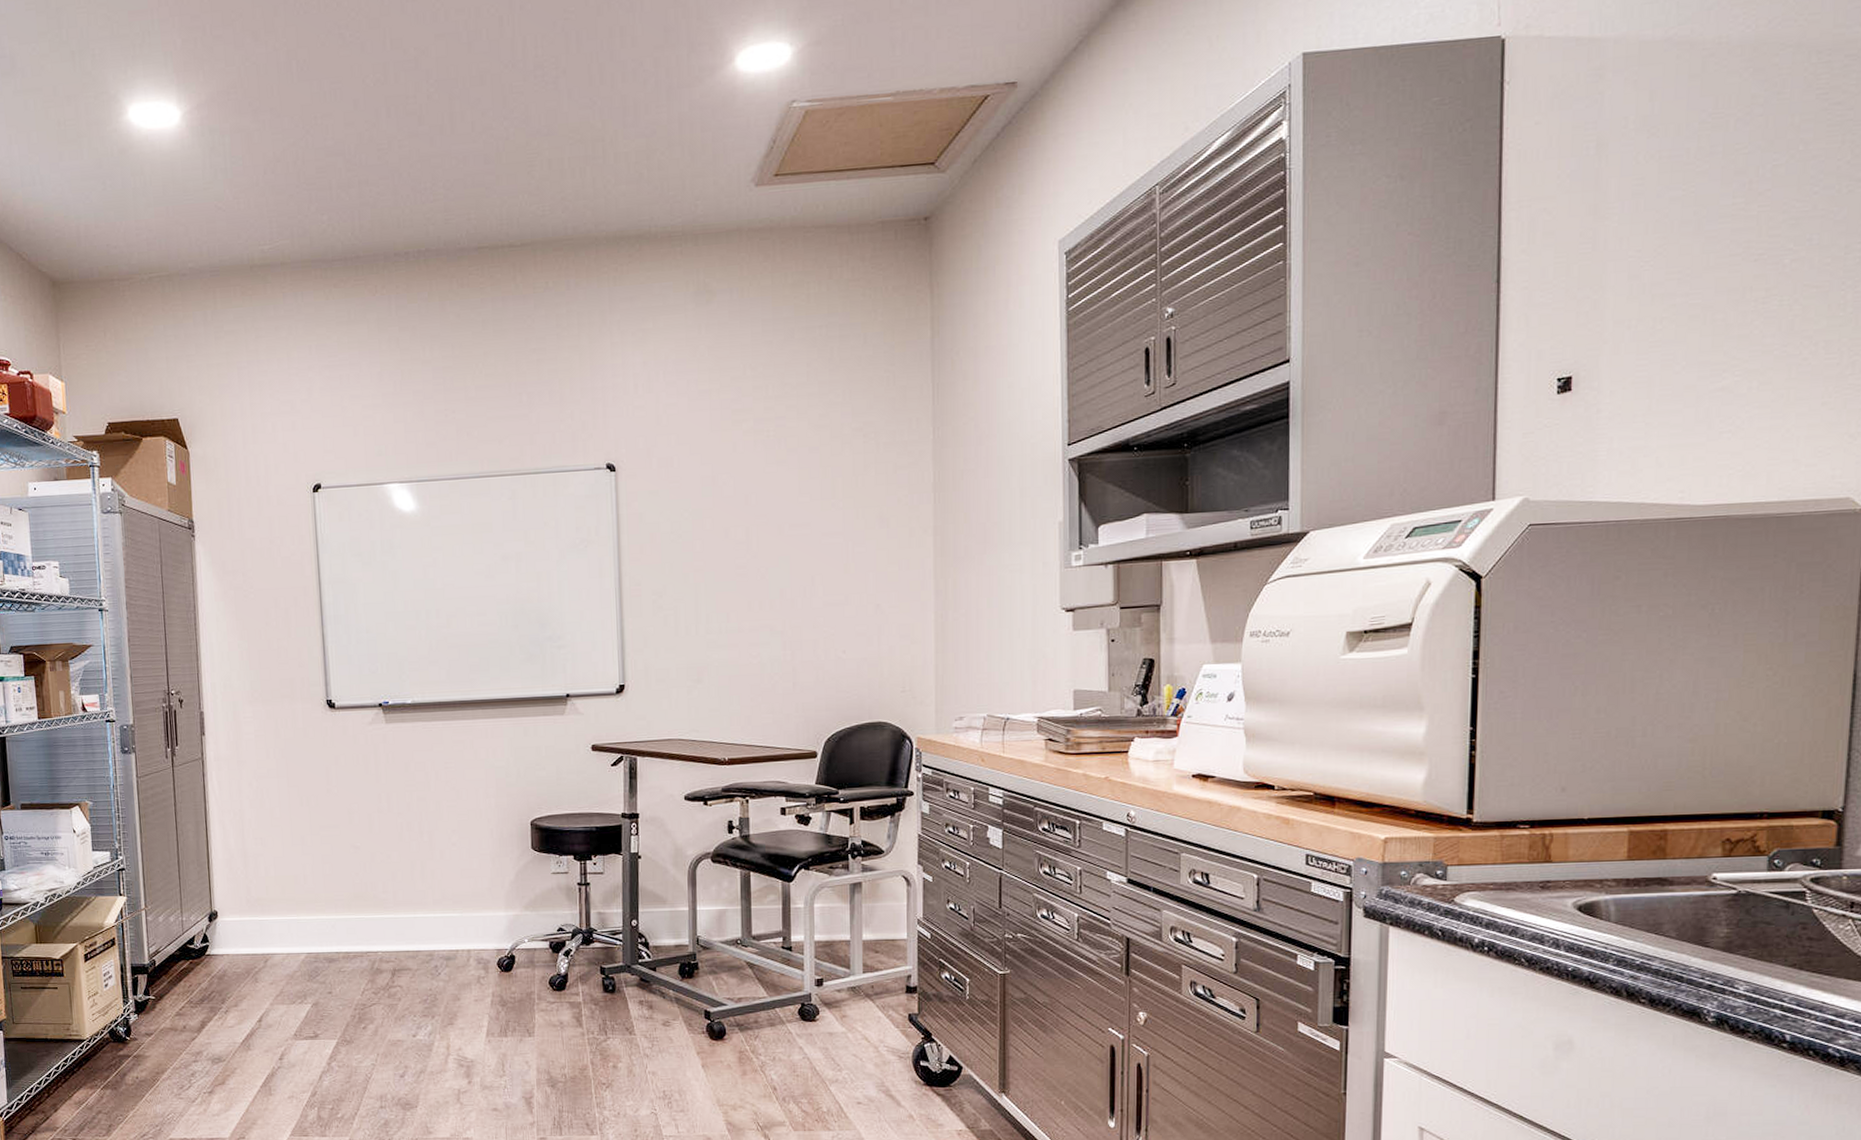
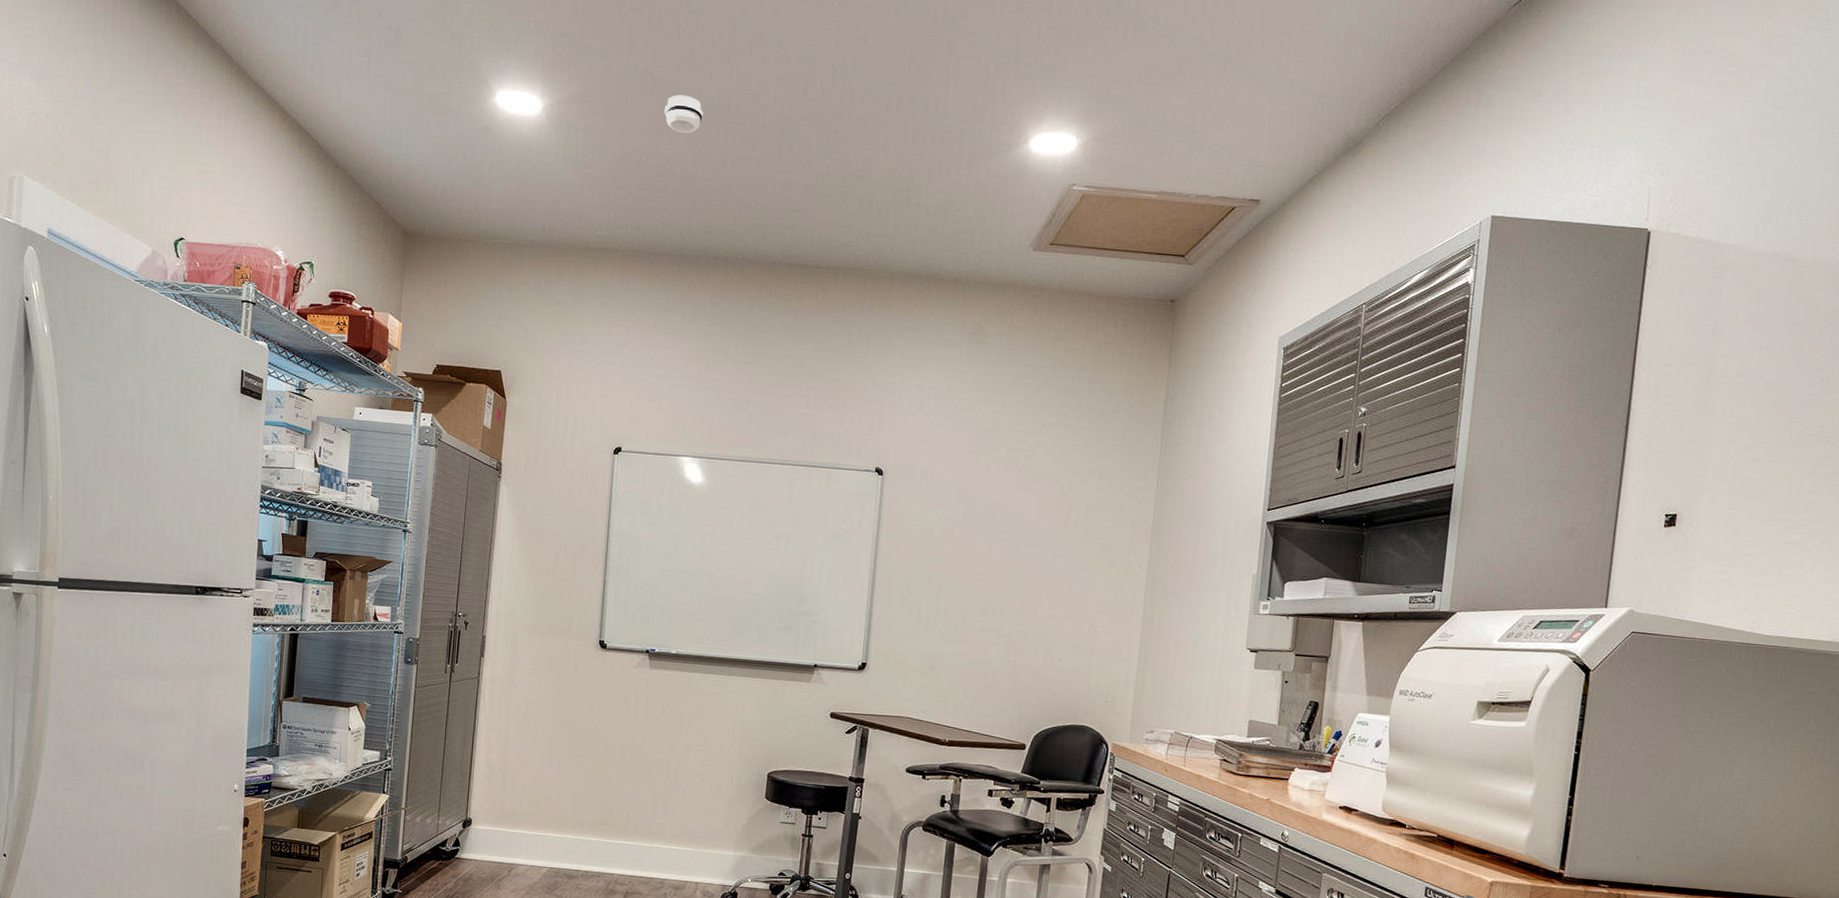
smoke detector: none [314,74,359,119] -> present [664,95,703,134]

